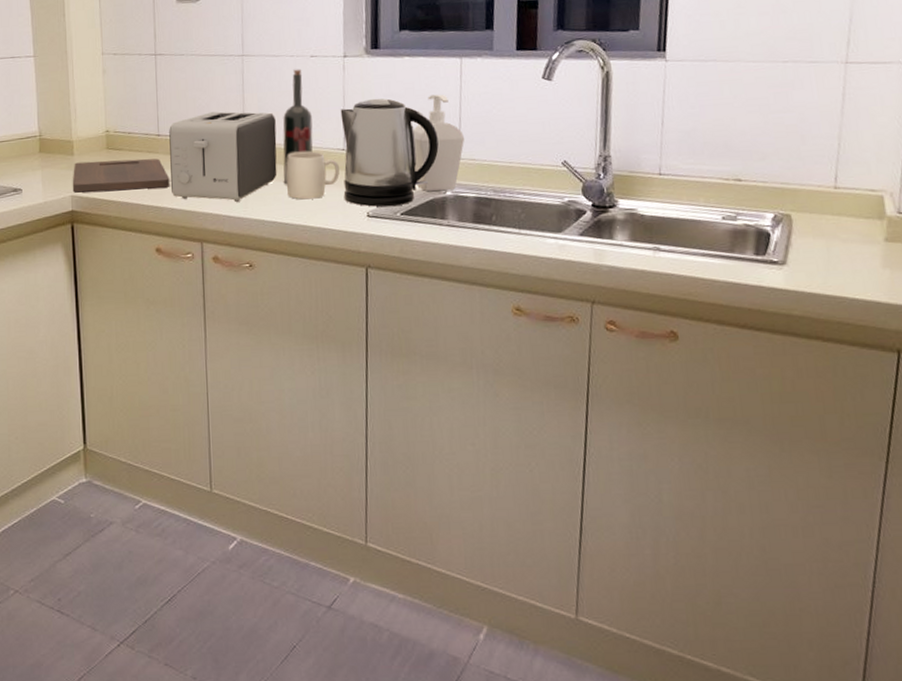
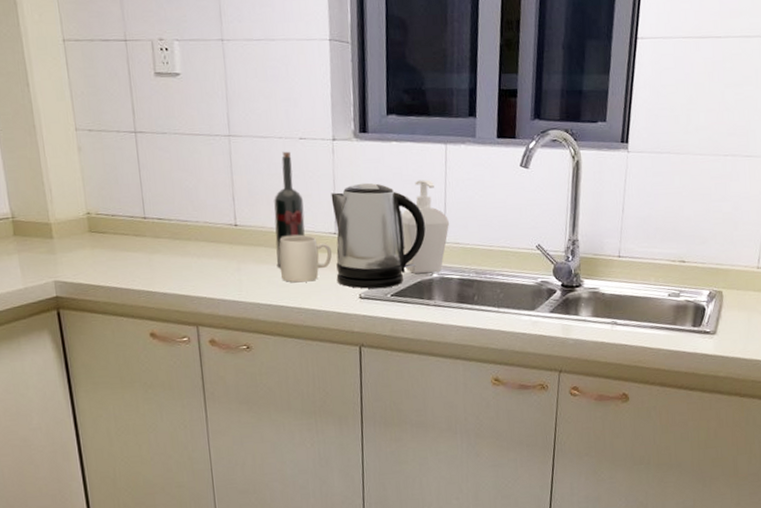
cutting board: present [72,158,170,193] -> none [54,242,161,278]
toaster: present [169,111,277,202] -> none [155,194,271,286]

